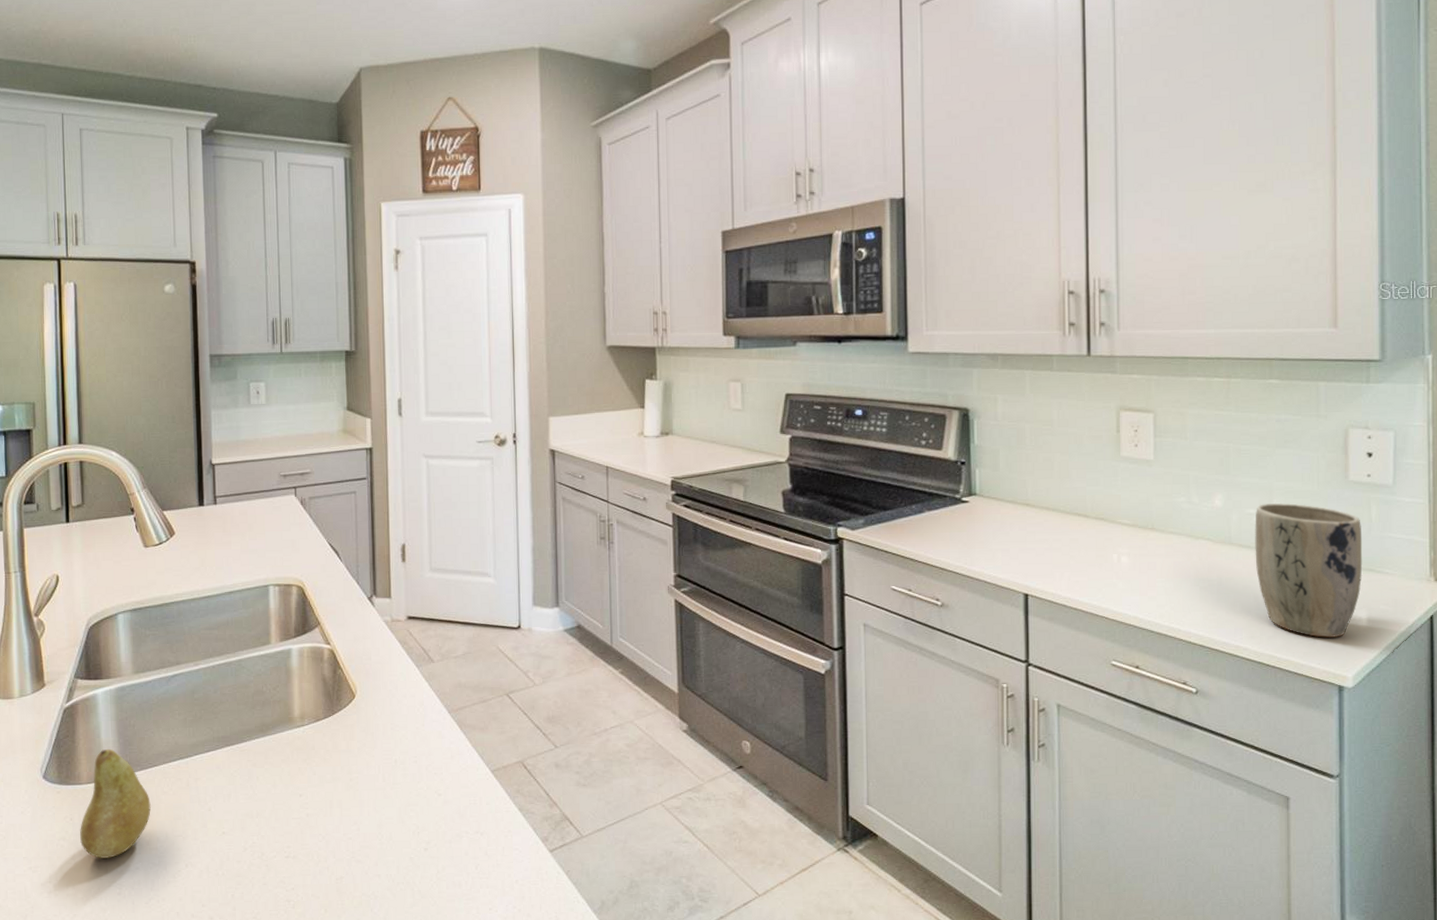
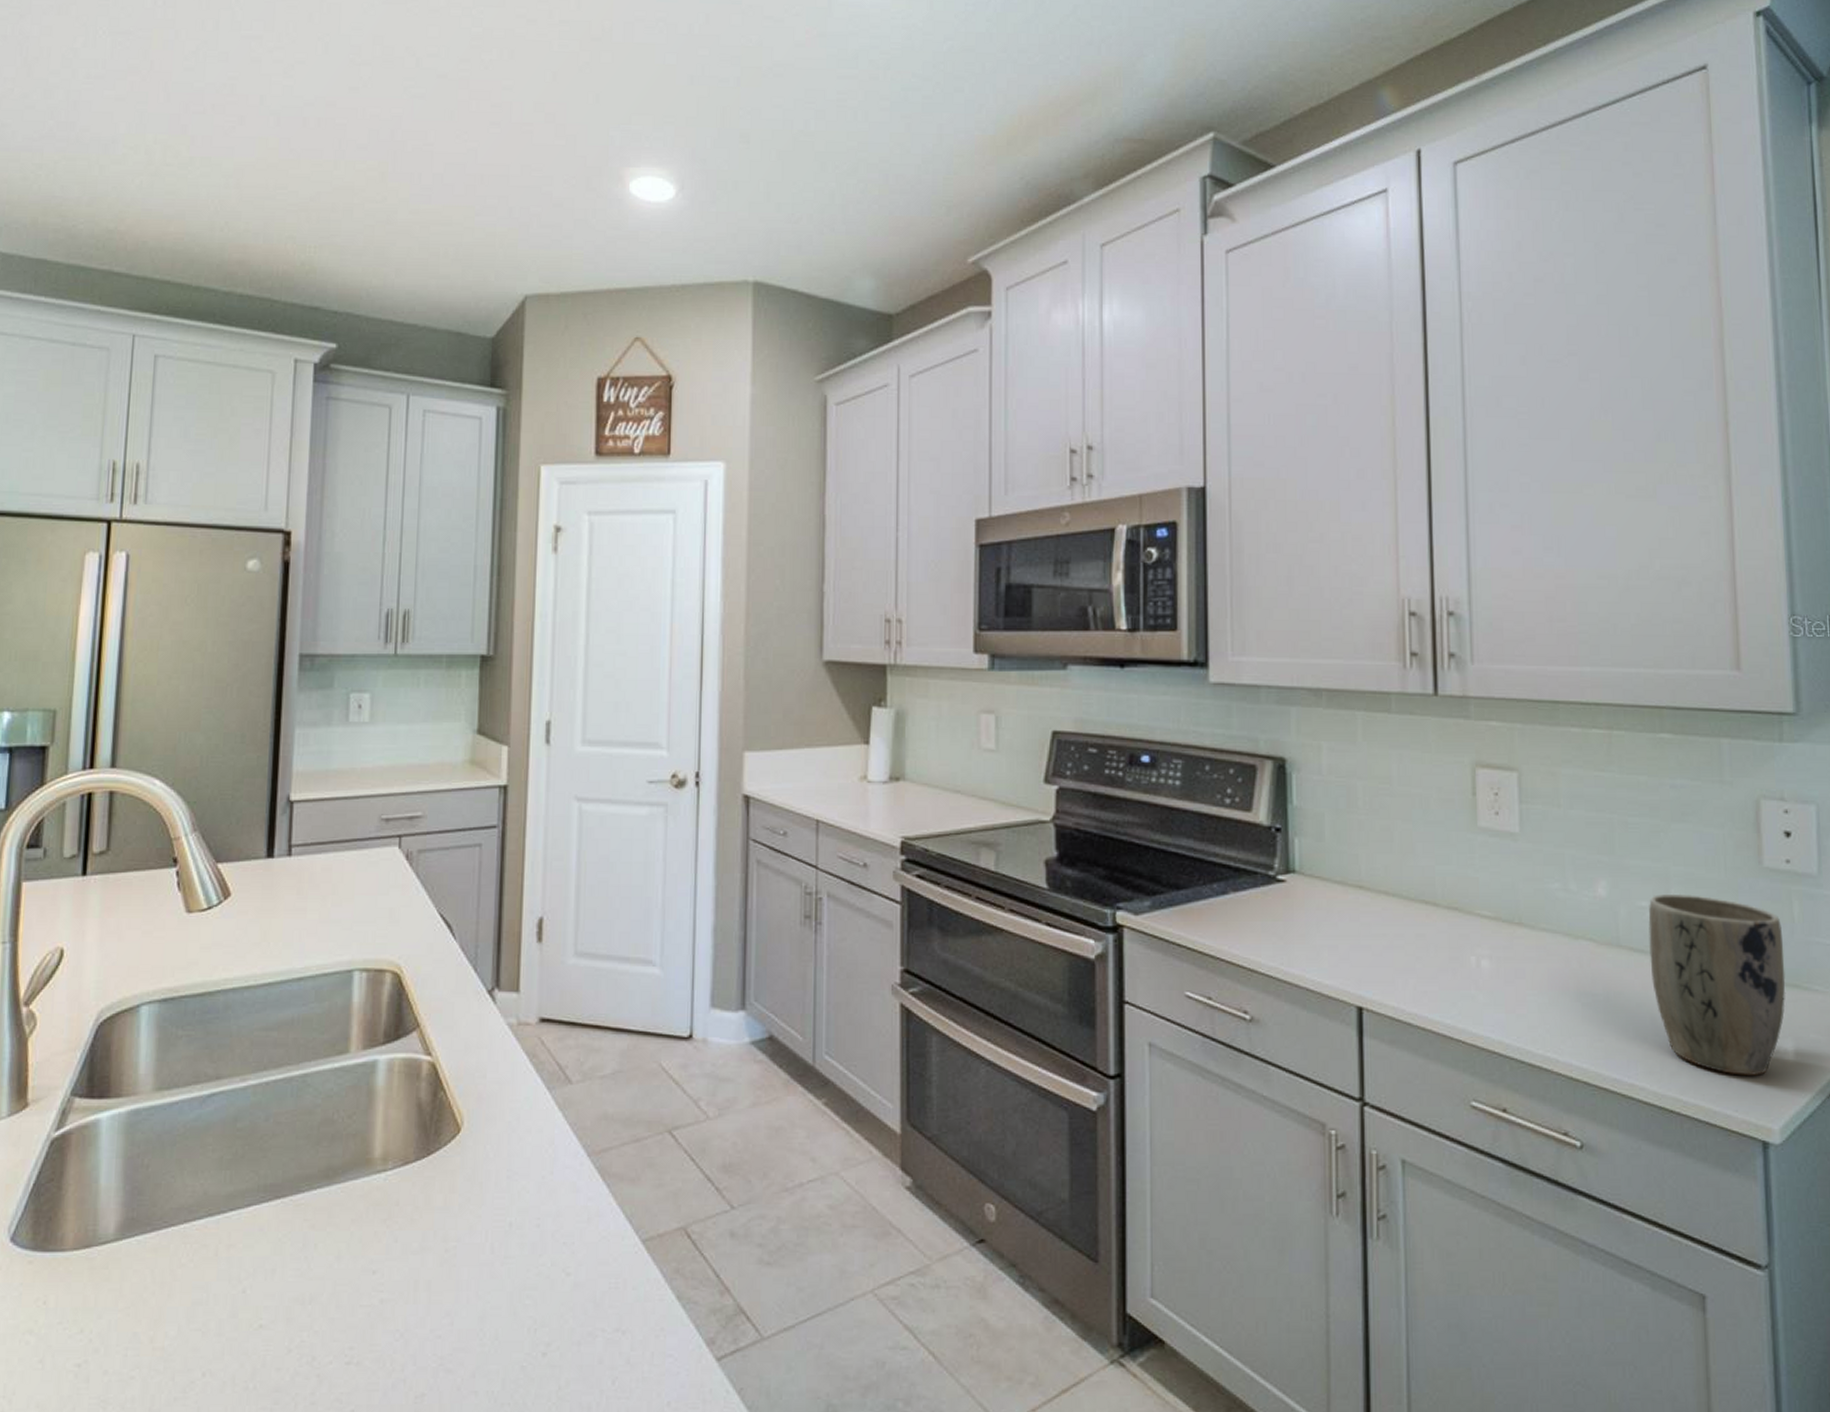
fruit: present [80,748,151,858] -> none [54,1199,161,1362]

